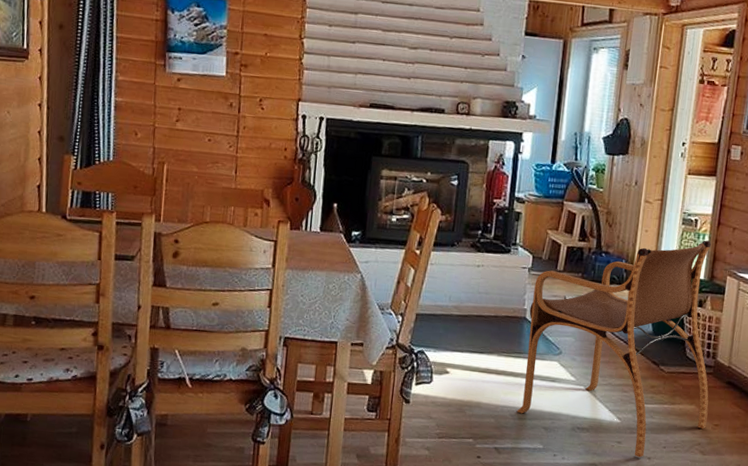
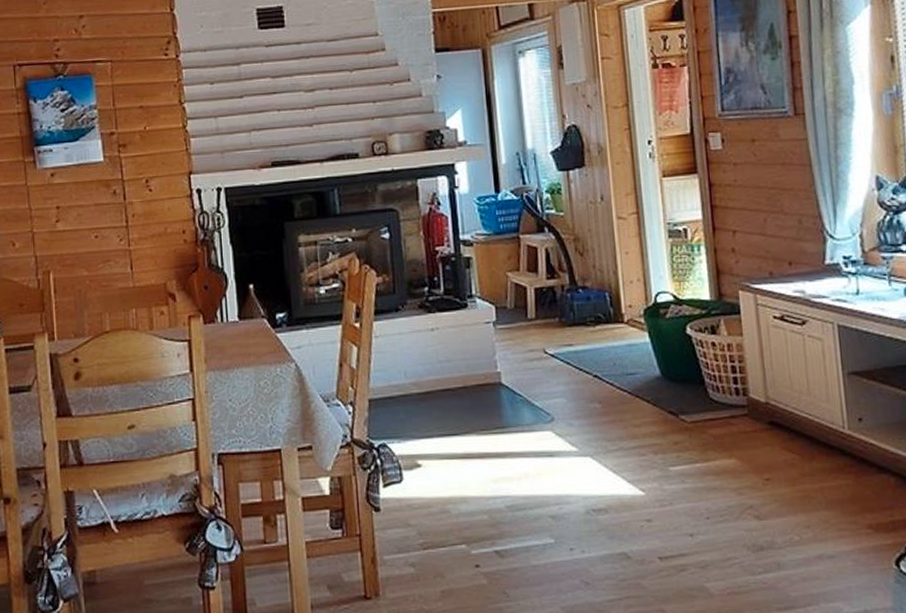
armchair: present [516,240,711,458] -> none [504,251,755,536]

